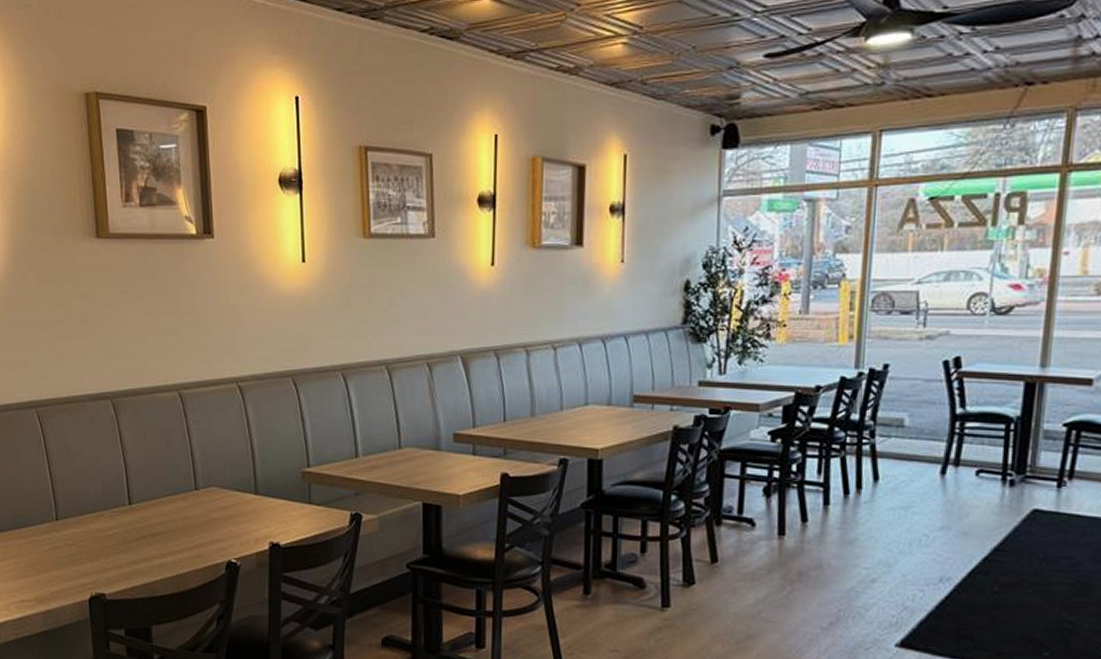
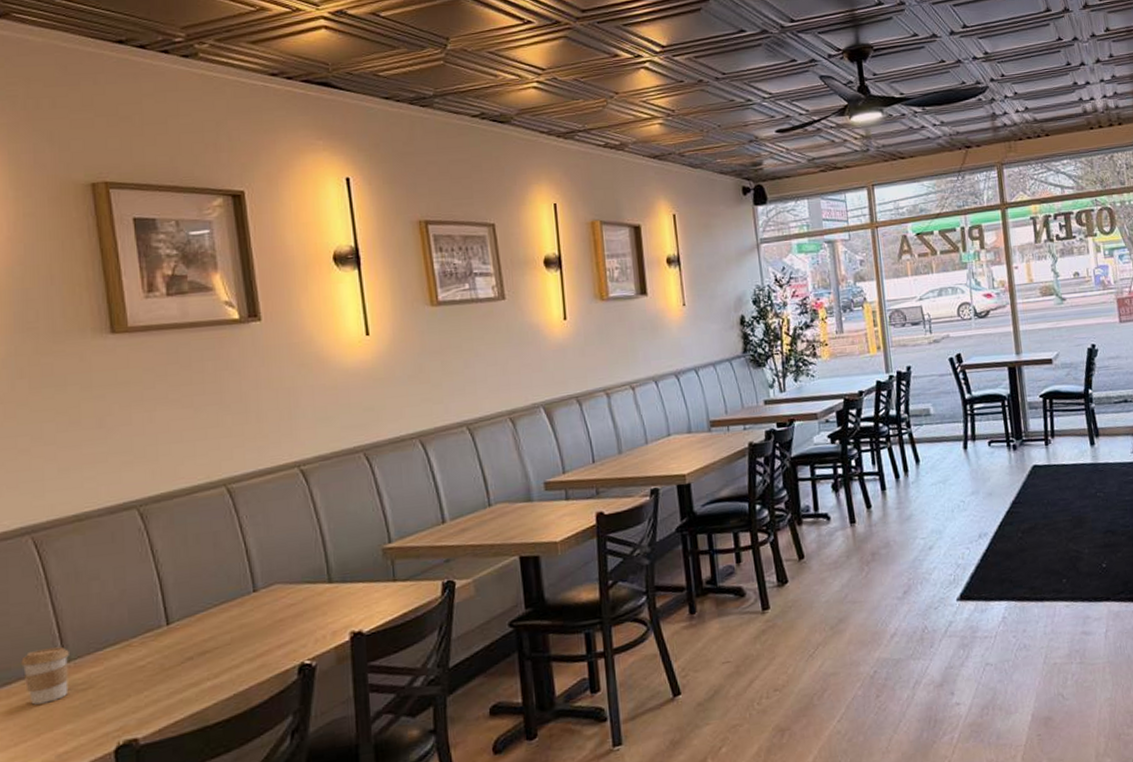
coffee cup: none [28,505,60,550] -> present [21,646,69,705]

